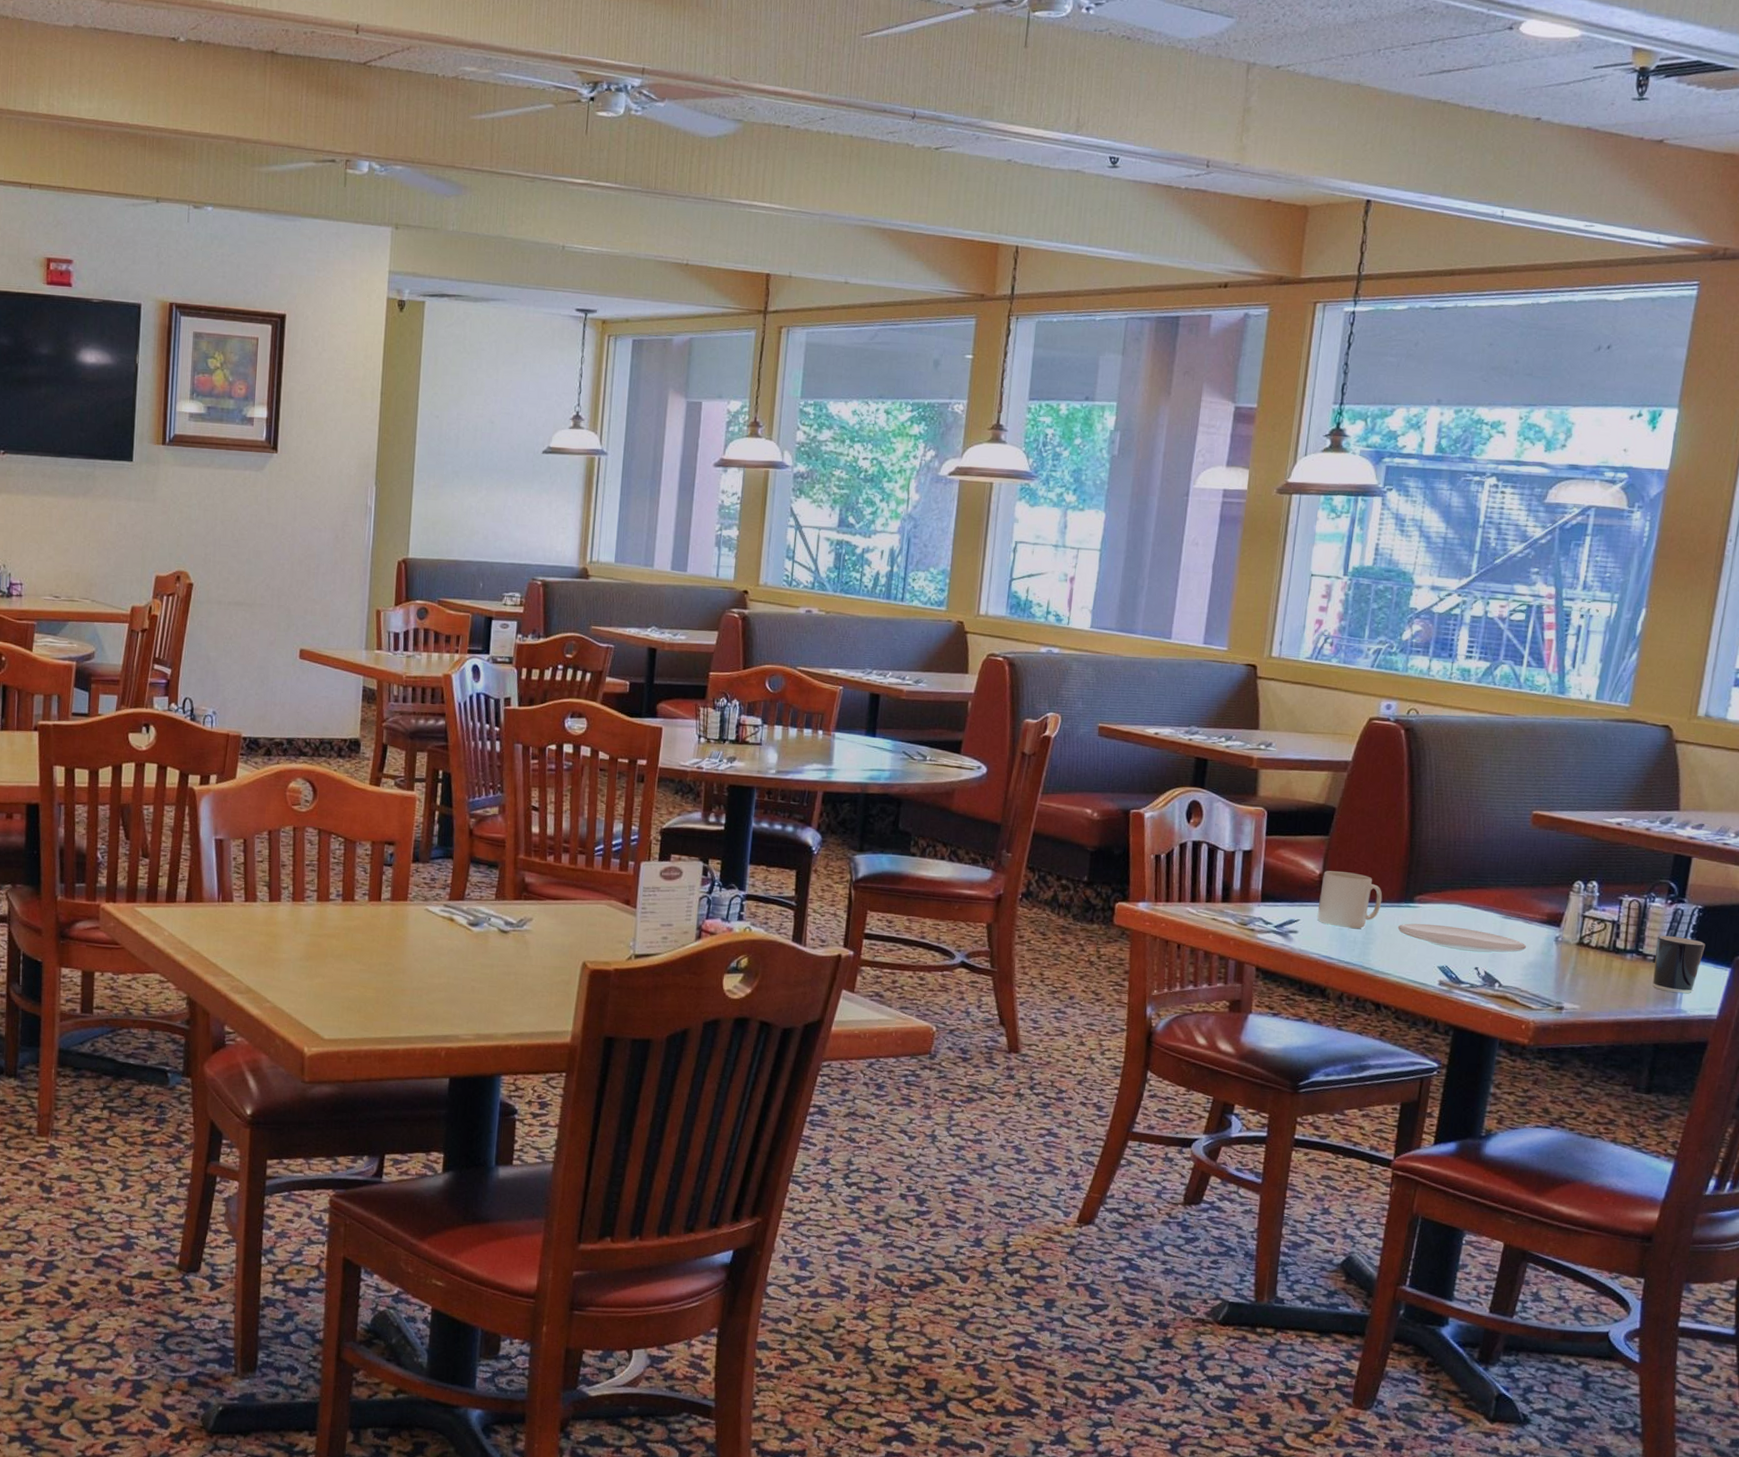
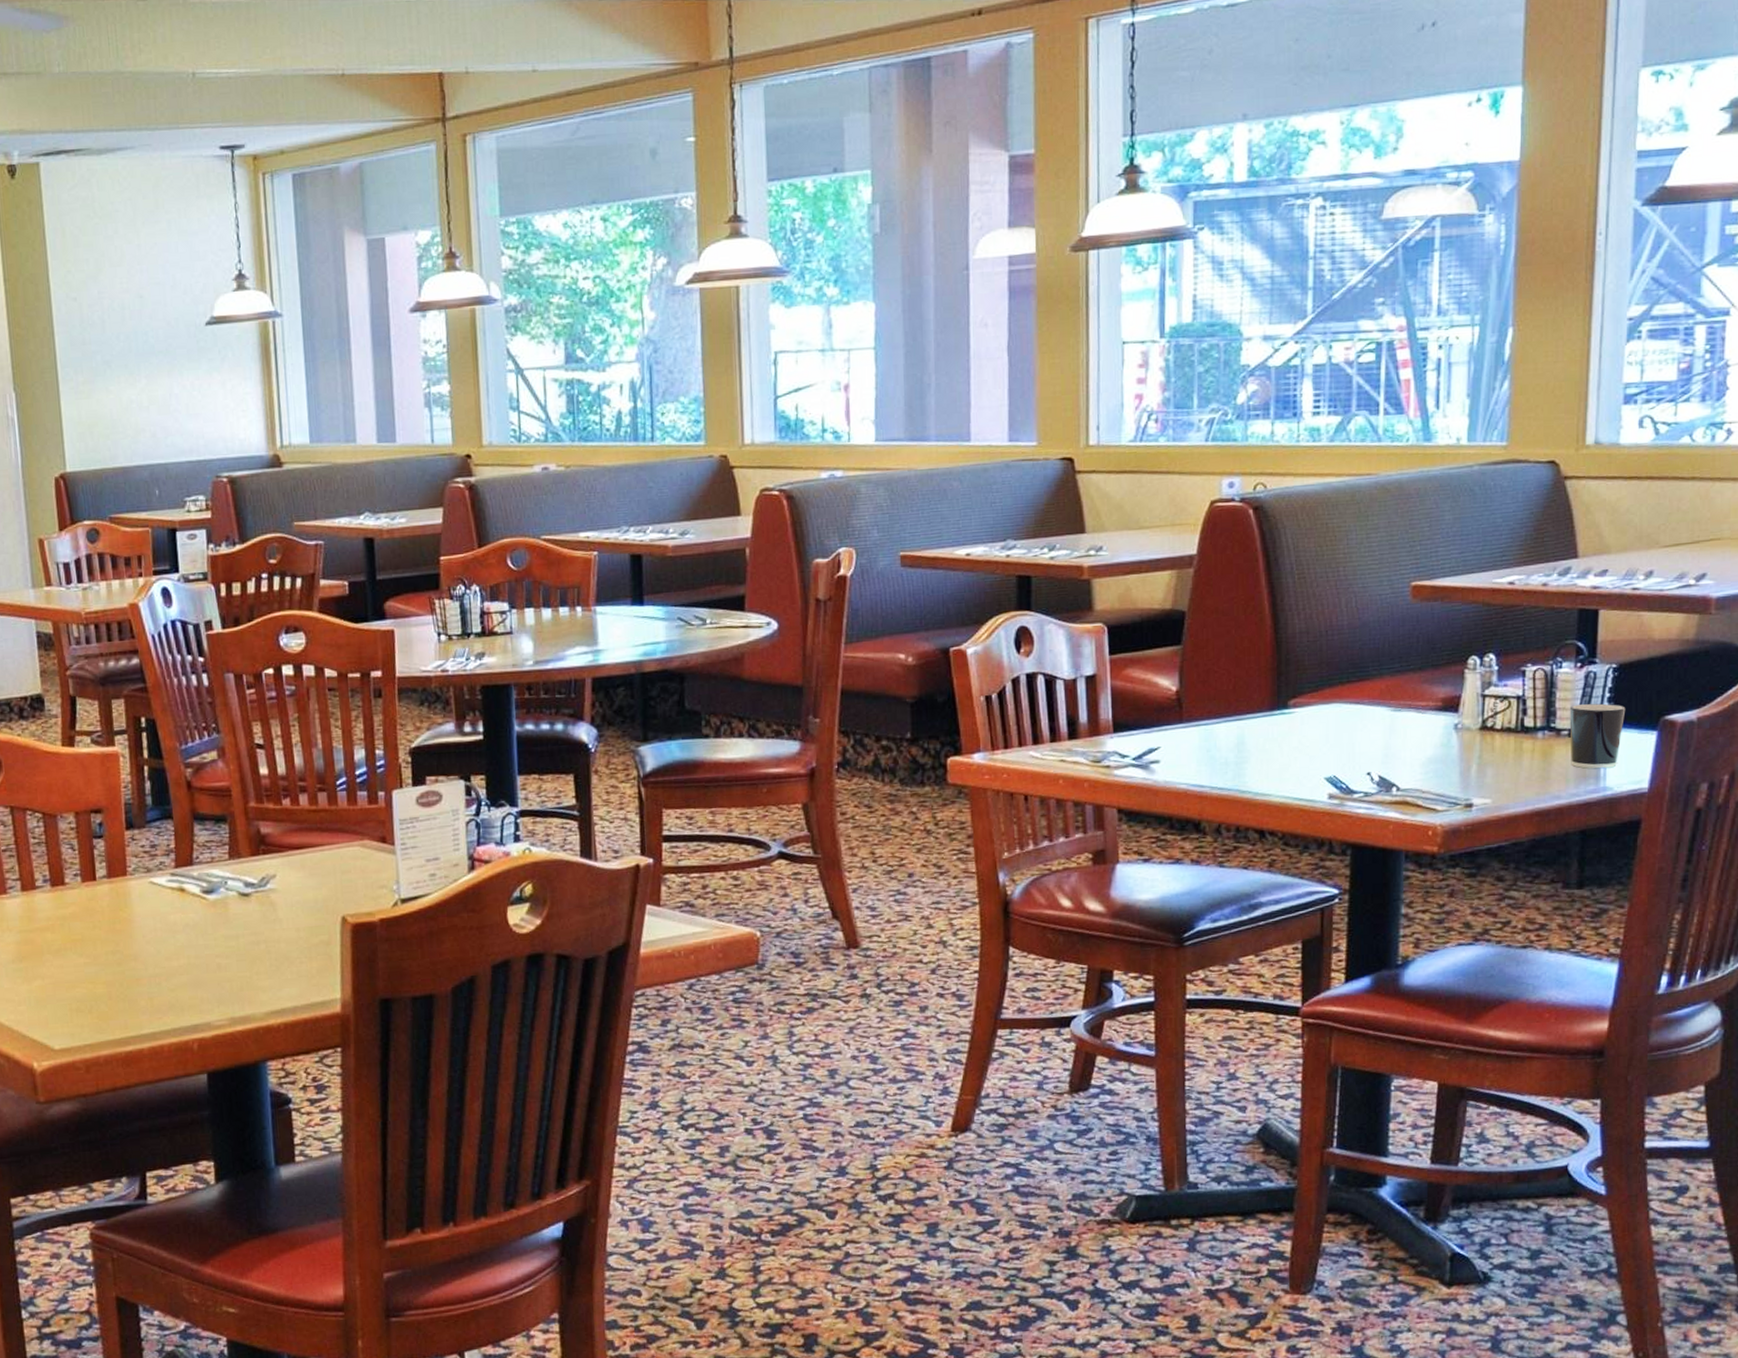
mug: present [1316,871,1383,929] -> none [1179,683,1252,750]
plate: present [1397,923,1527,954] -> none [1273,729,1423,757]

